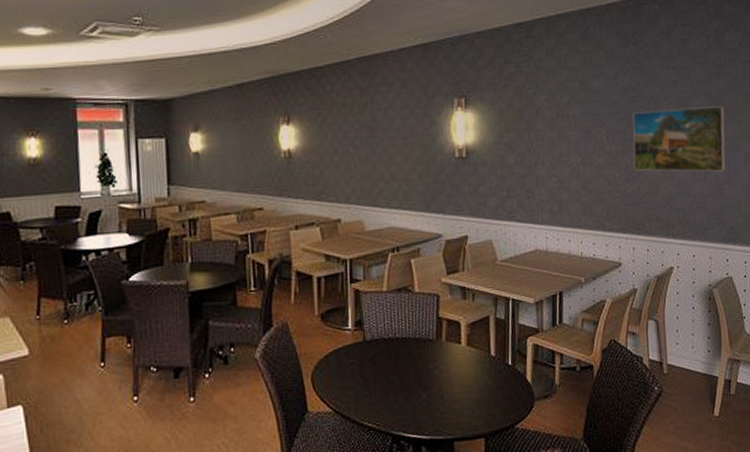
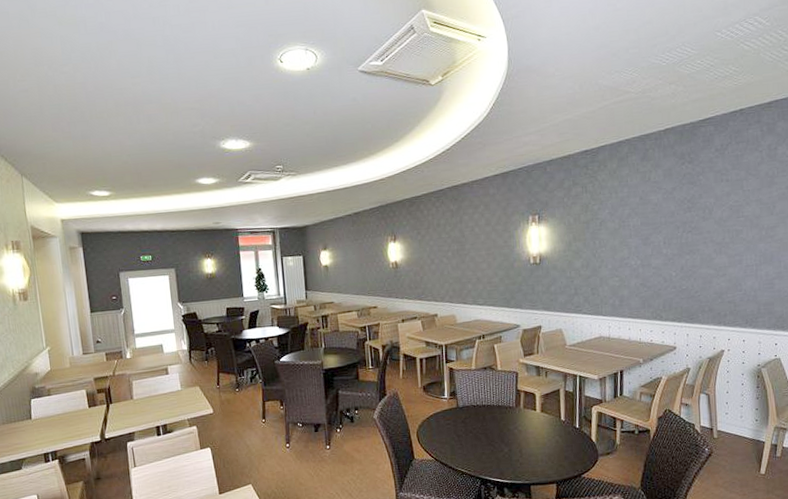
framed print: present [632,106,726,172] -> none [688,211,776,270]

